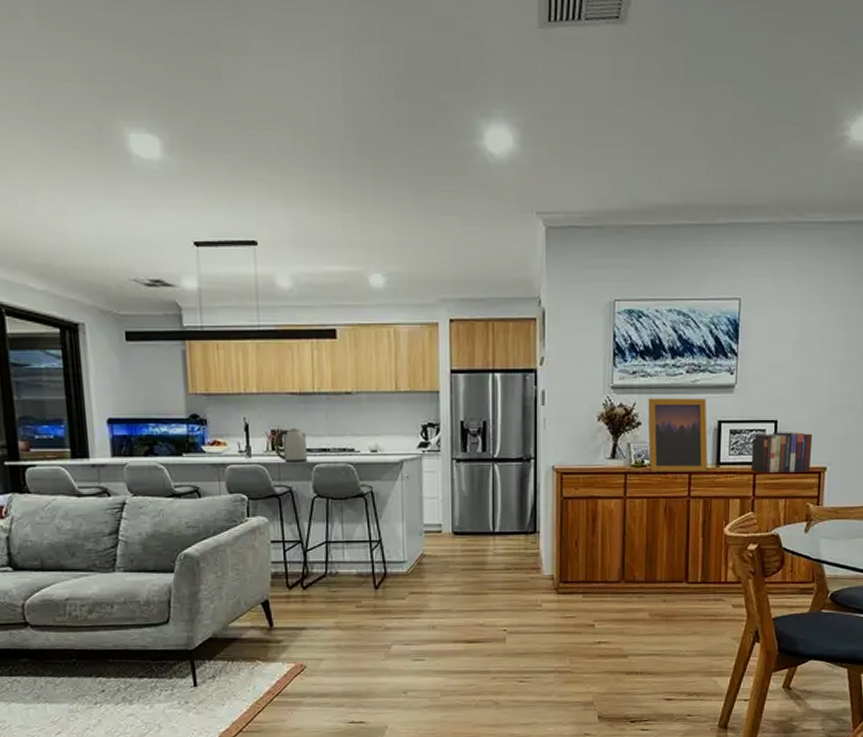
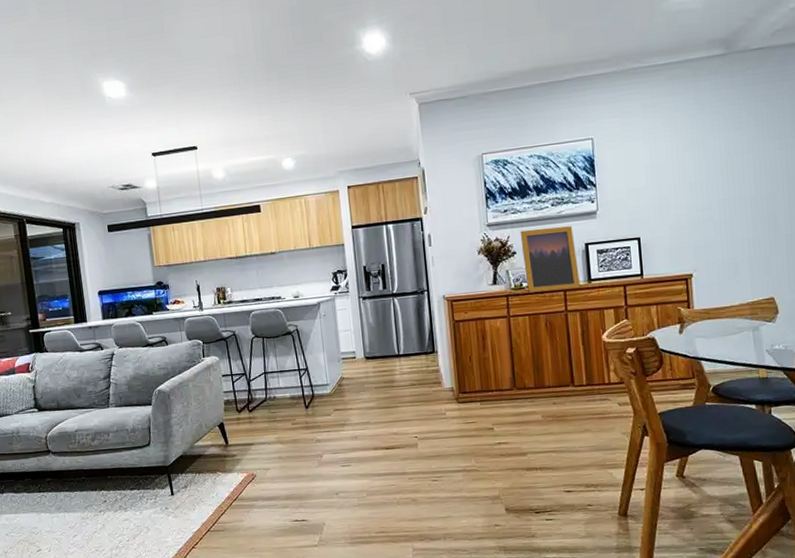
kettle: present [274,429,308,464] -> none [219,285,246,313]
books: present [750,432,813,473] -> none [619,245,677,285]

